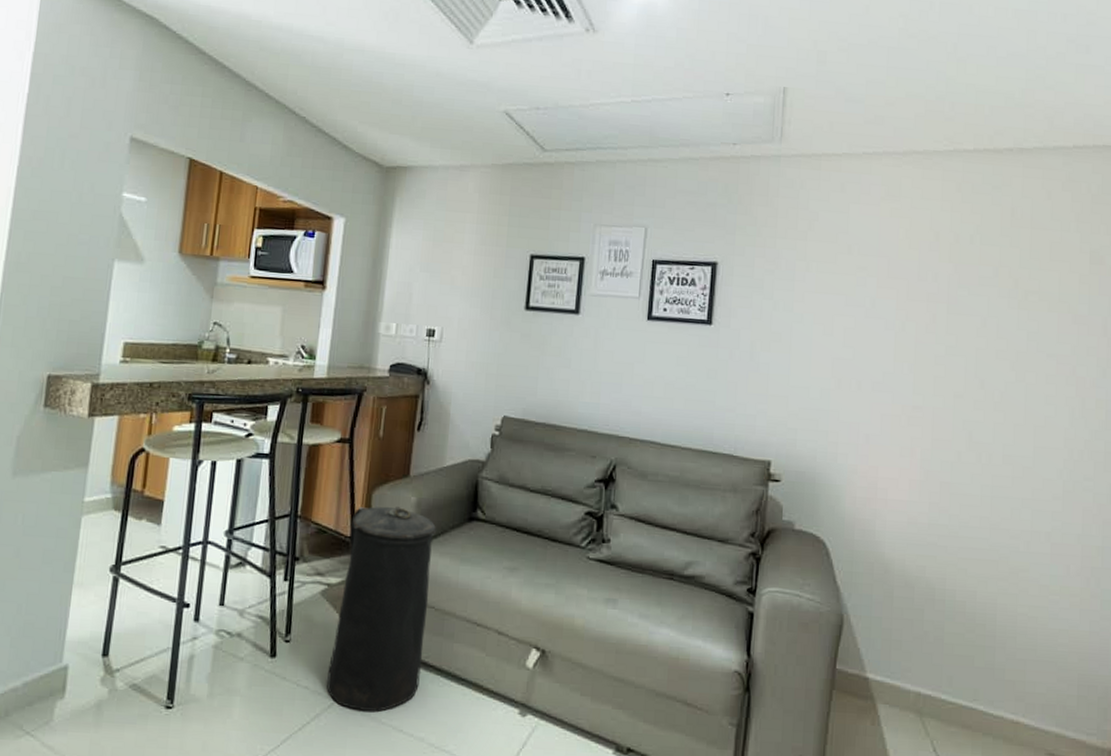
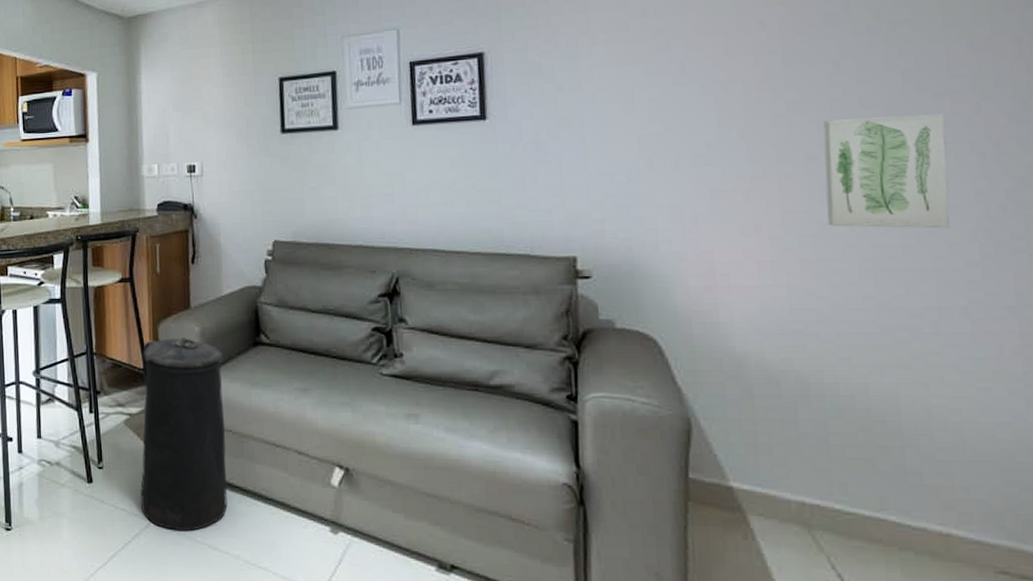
wall art: none [963,365,1052,467] -> present [823,113,950,229]

